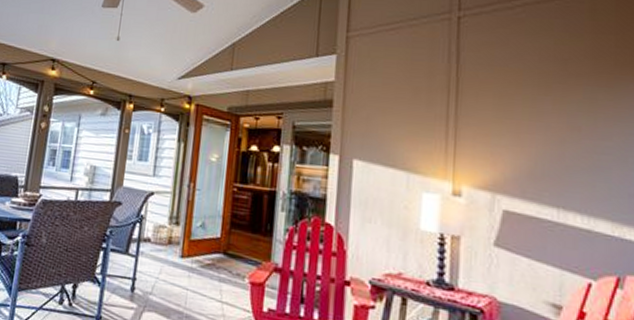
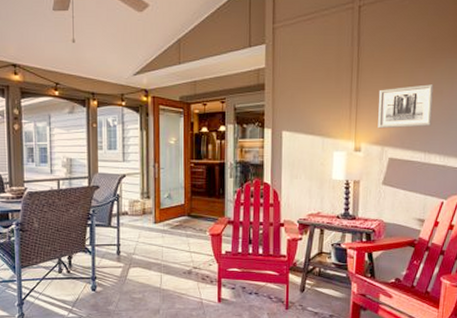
wall art: none [486,117,567,174] -> present [378,84,434,129]

